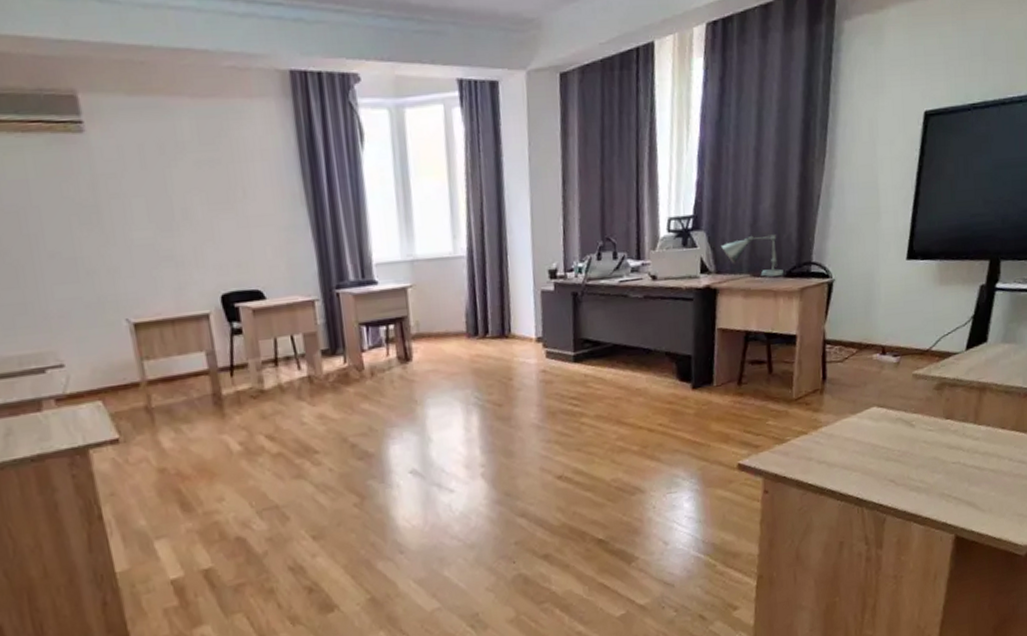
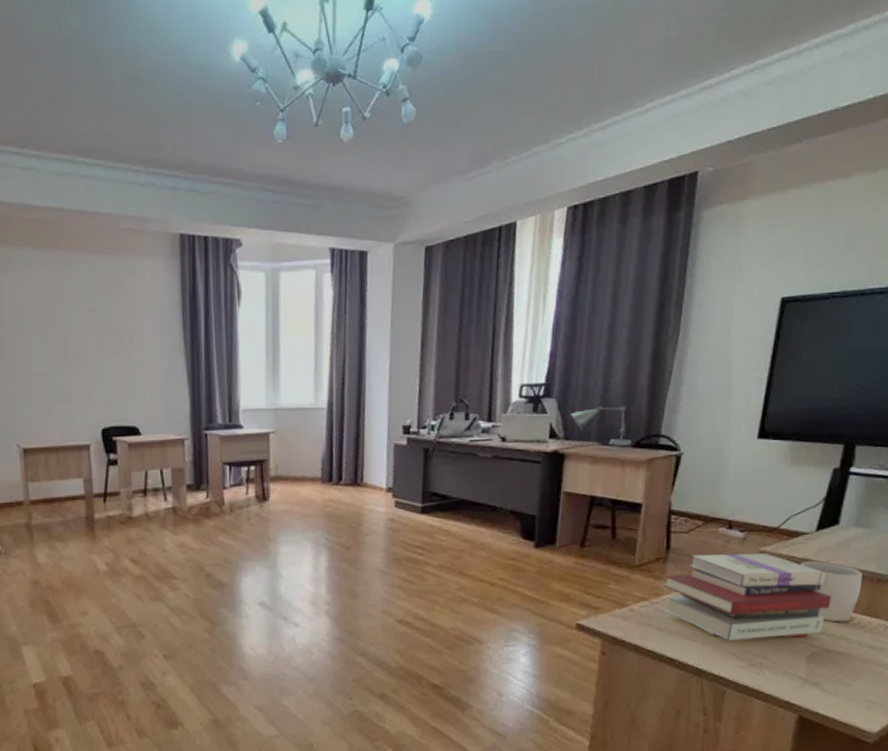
books: none [822,376,983,468] -> present [664,553,832,641]
mug: none [952,380,1011,440] -> present [800,560,862,622]

